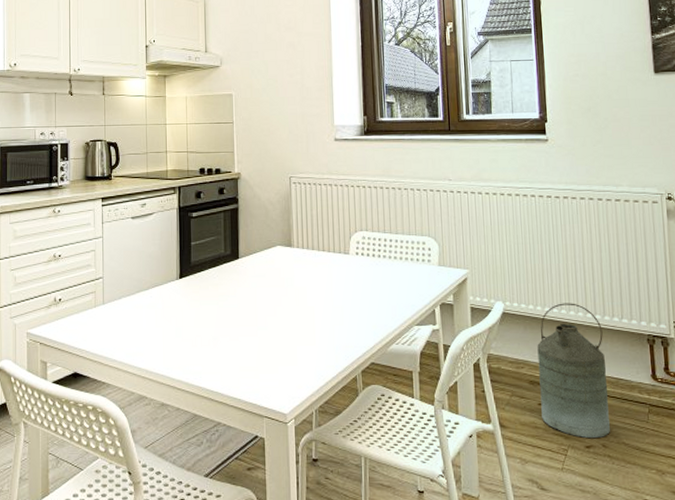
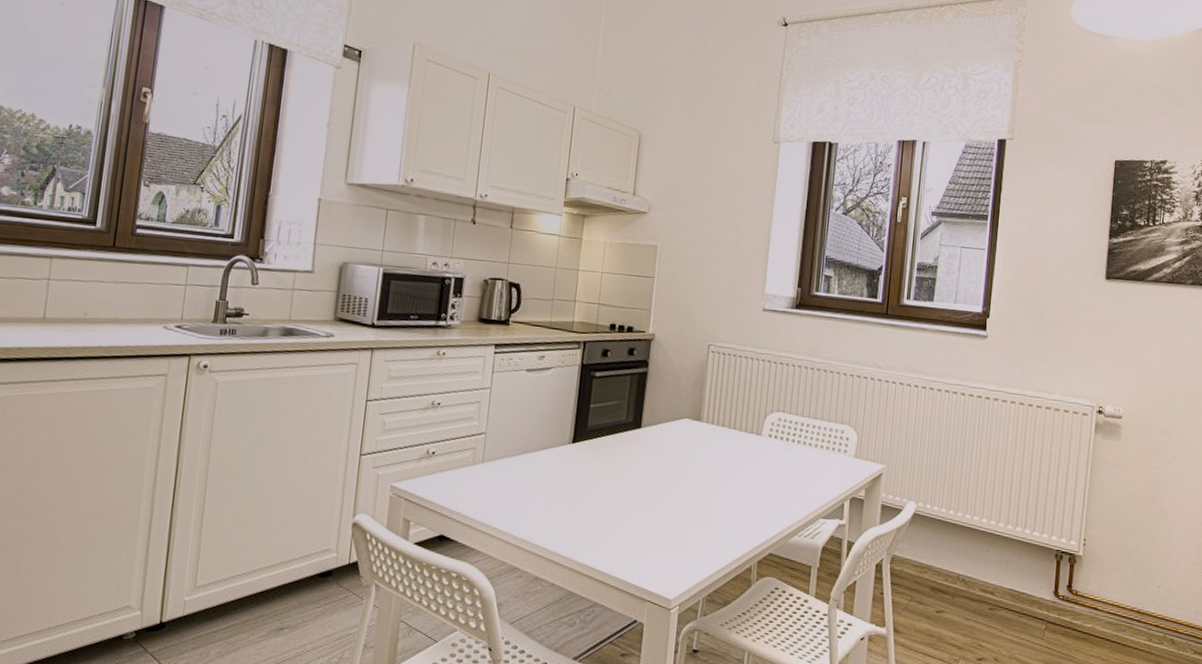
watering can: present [537,303,611,439] -> none [938,509,1013,652]

